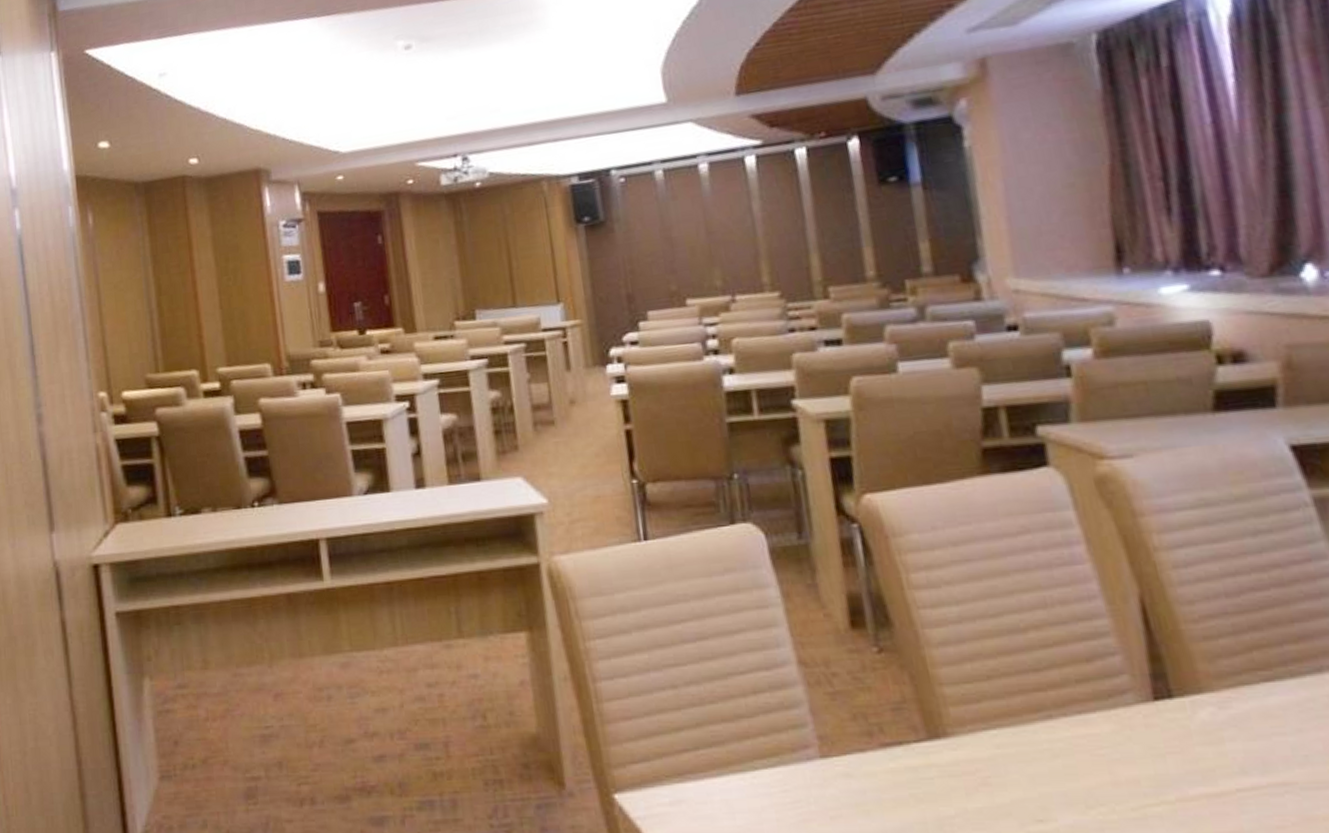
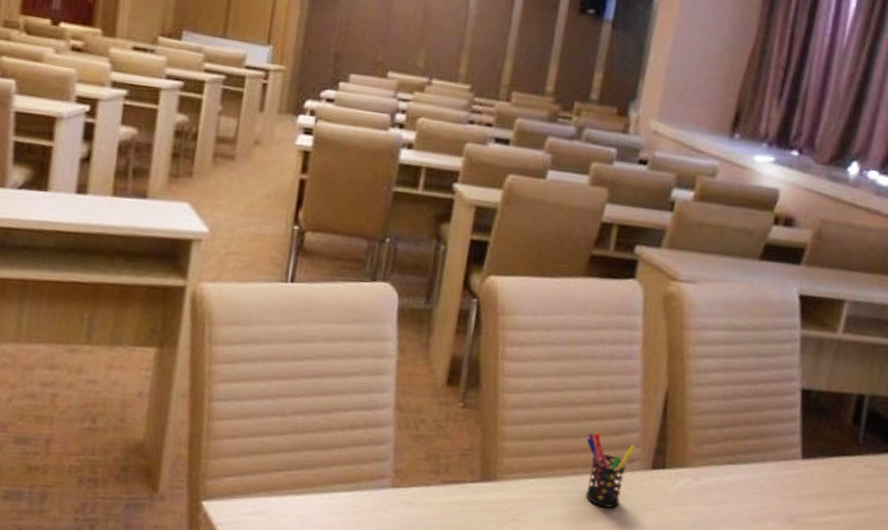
pen holder: none [1049,661,1123,757] -> present [586,432,636,508]

